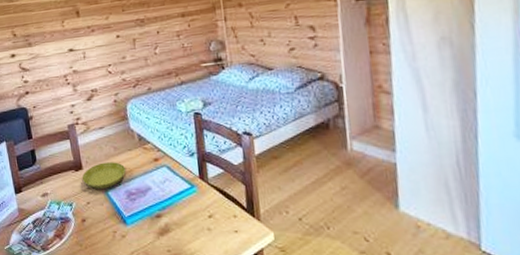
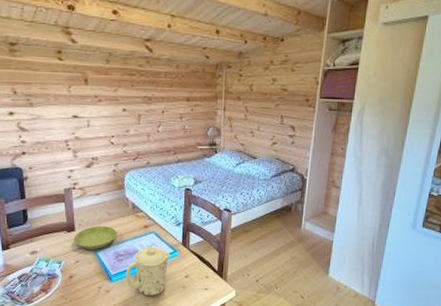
mug: none [140,182,189,240] -> present [126,247,171,296]

